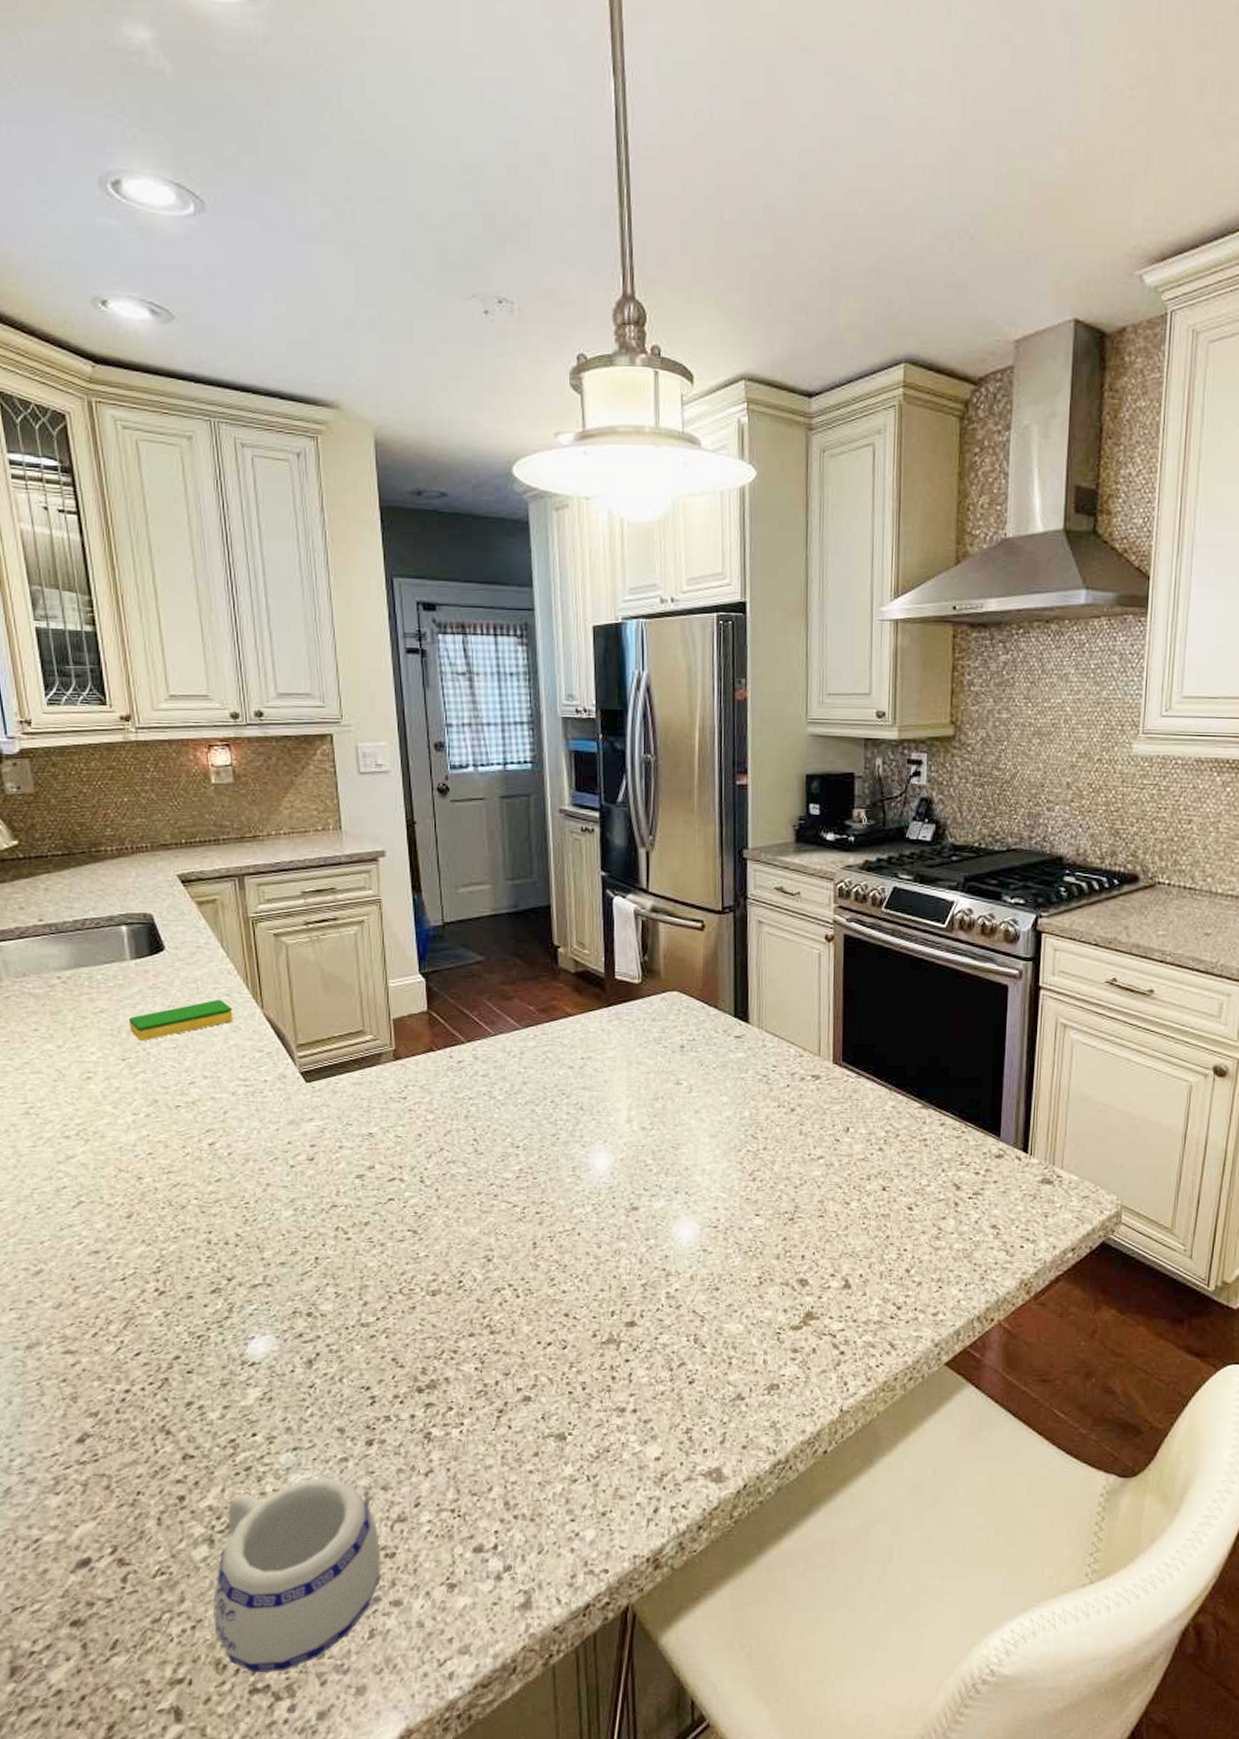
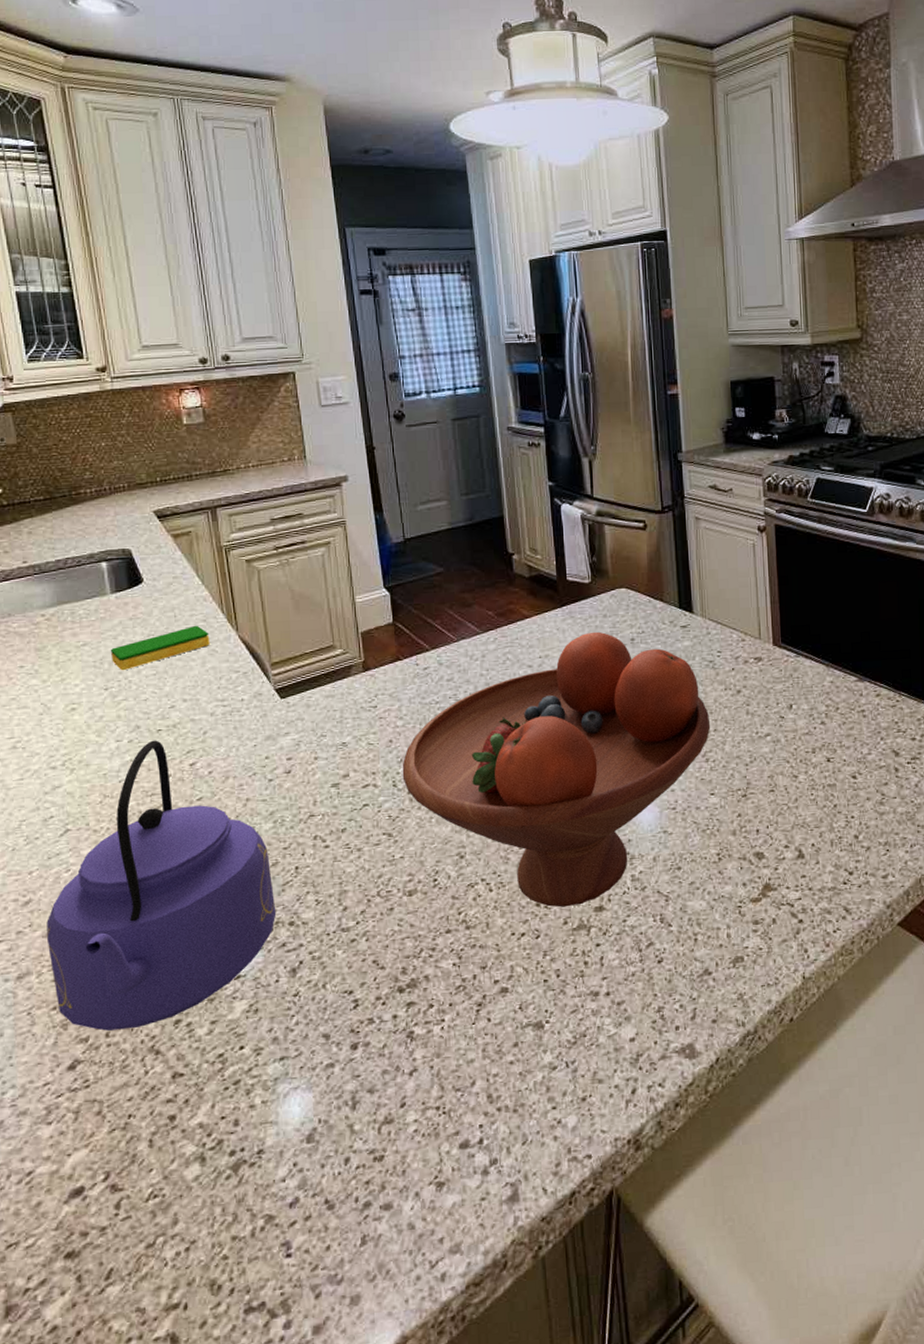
kettle: none [58,1116,294,1407] -> present [46,740,277,1031]
mug: present [214,1477,381,1673] -> none [207,1084,371,1292]
fruit bowl: none [430,1035,760,1320] -> present [402,631,711,907]

